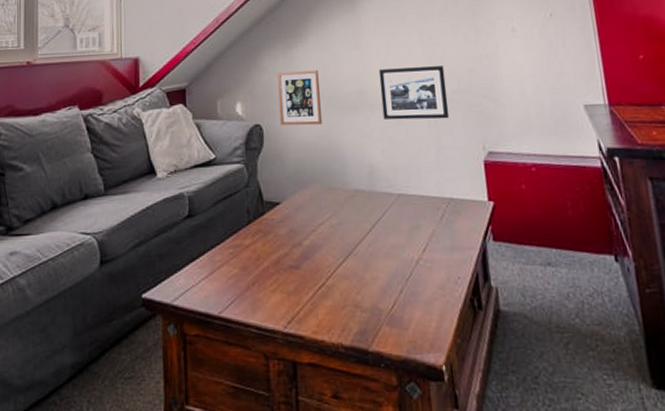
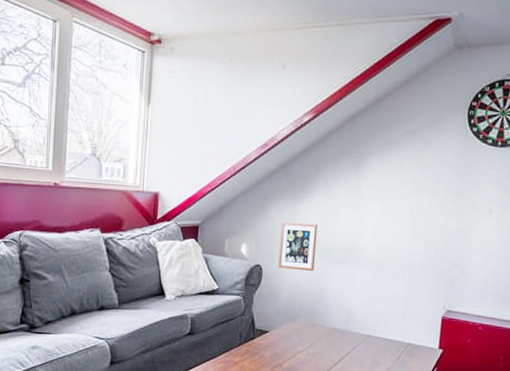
picture frame: present [378,66,450,120] -> none [366,231,426,280]

